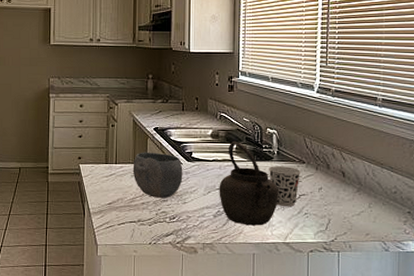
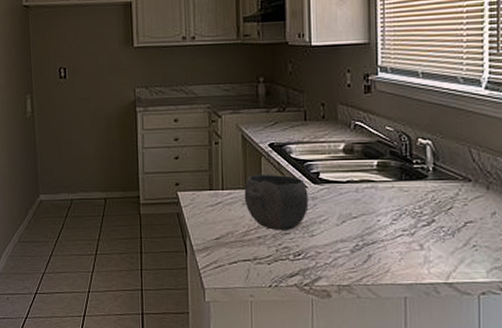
kettle: present [219,140,280,226] -> none [356,156,438,263]
cup: present [268,166,302,207] -> none [421,186,467,238]

